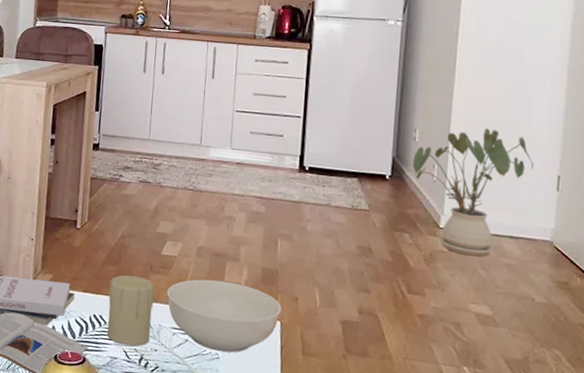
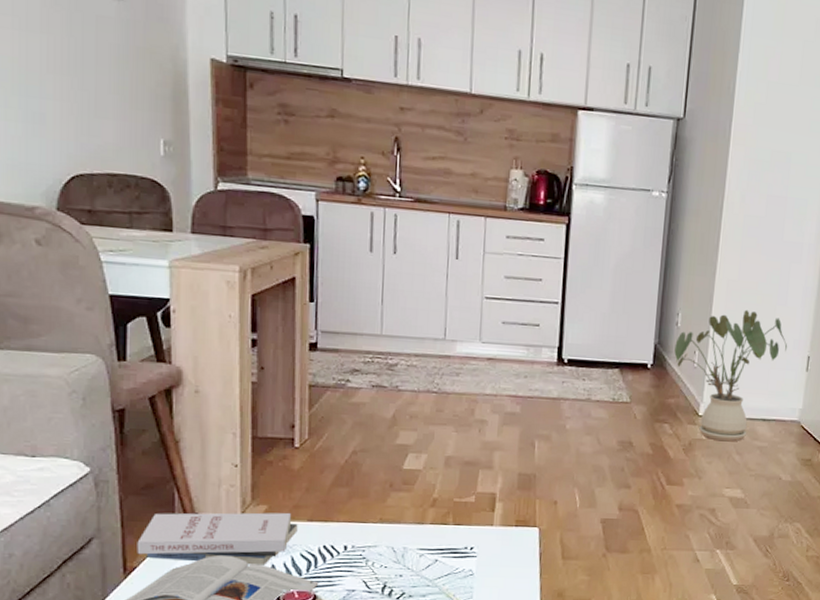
candle: present [107,275,155,346] -> none [341,496,397,575]
bowl: present [166,279,282,353] -> none [410,491,540,568]

